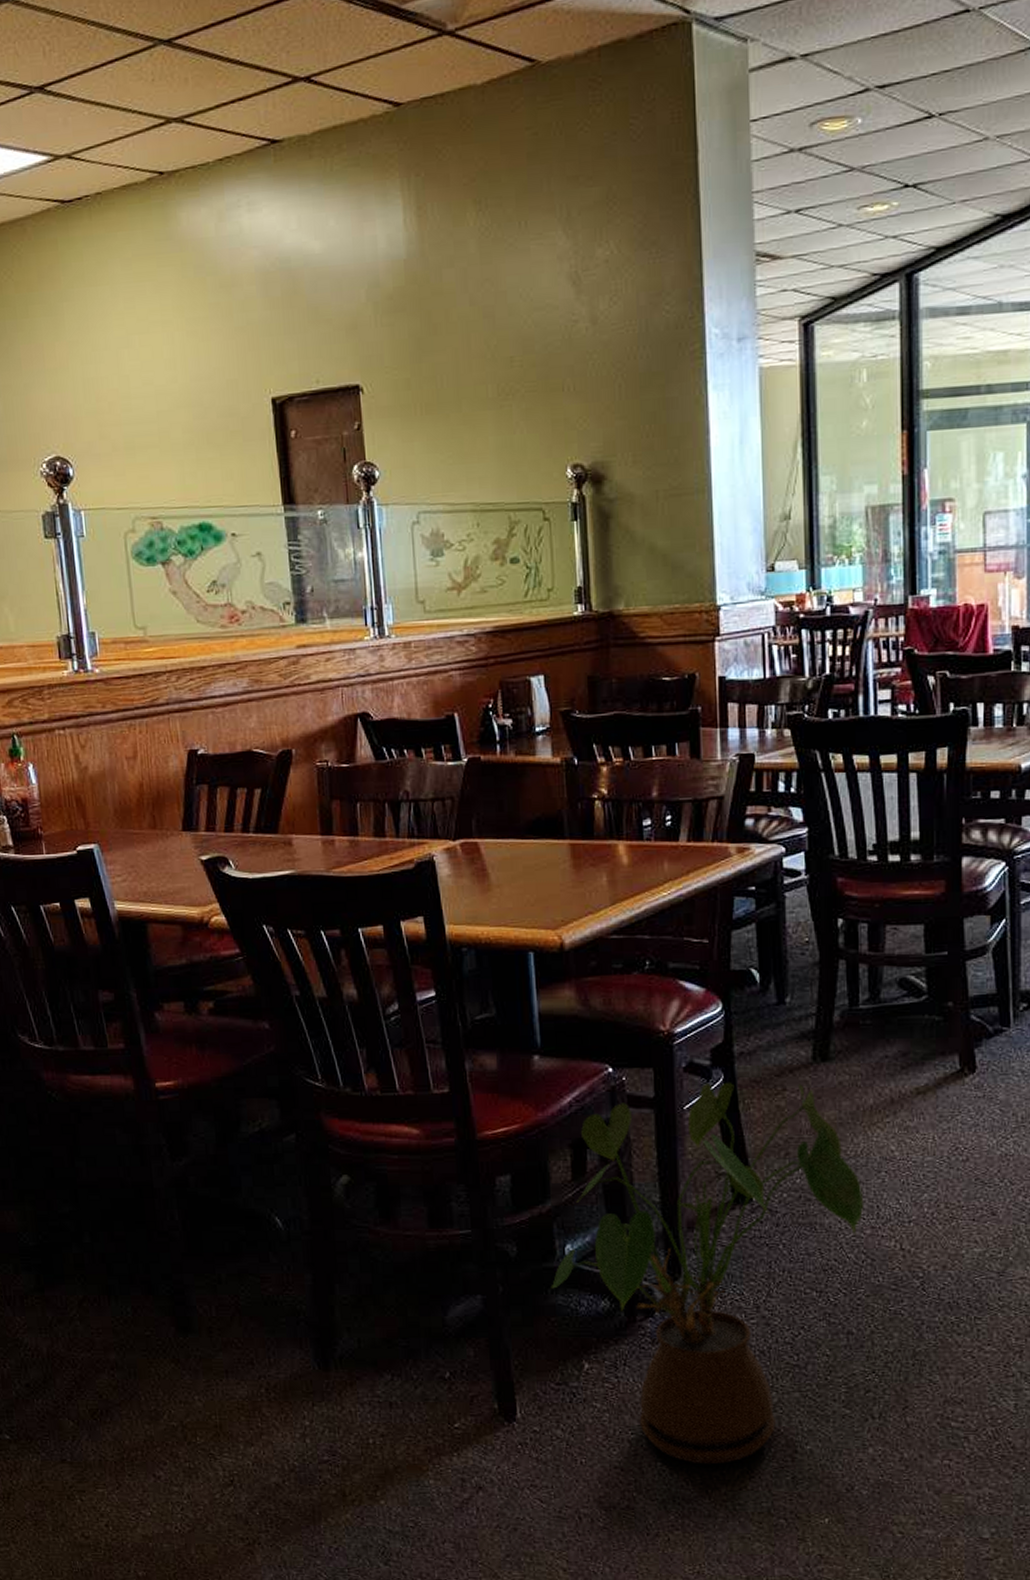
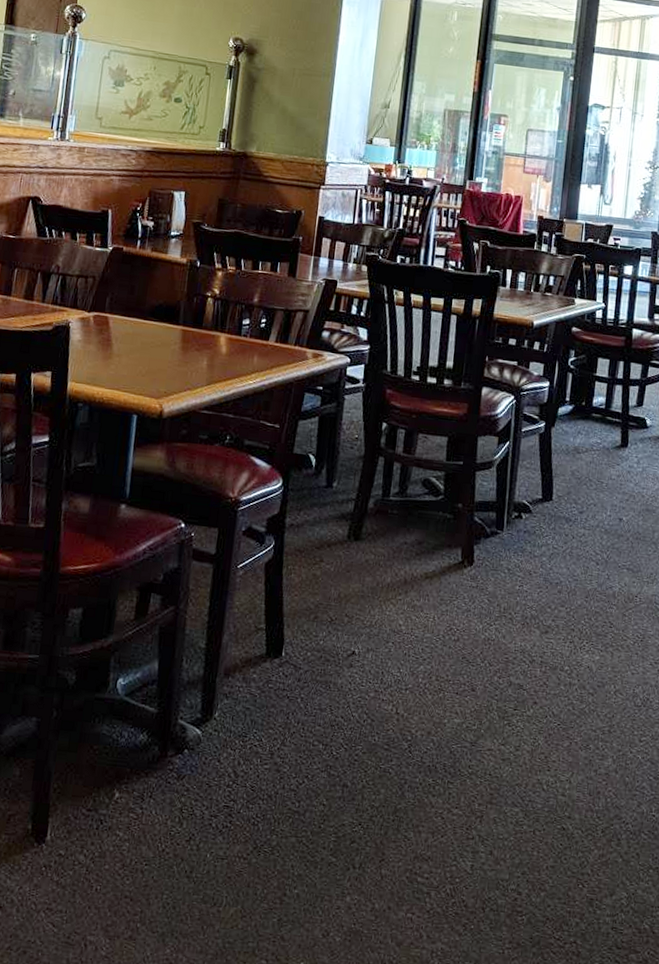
house plant: present [551,1082,864,1465] -> none [99,546,372,902]

